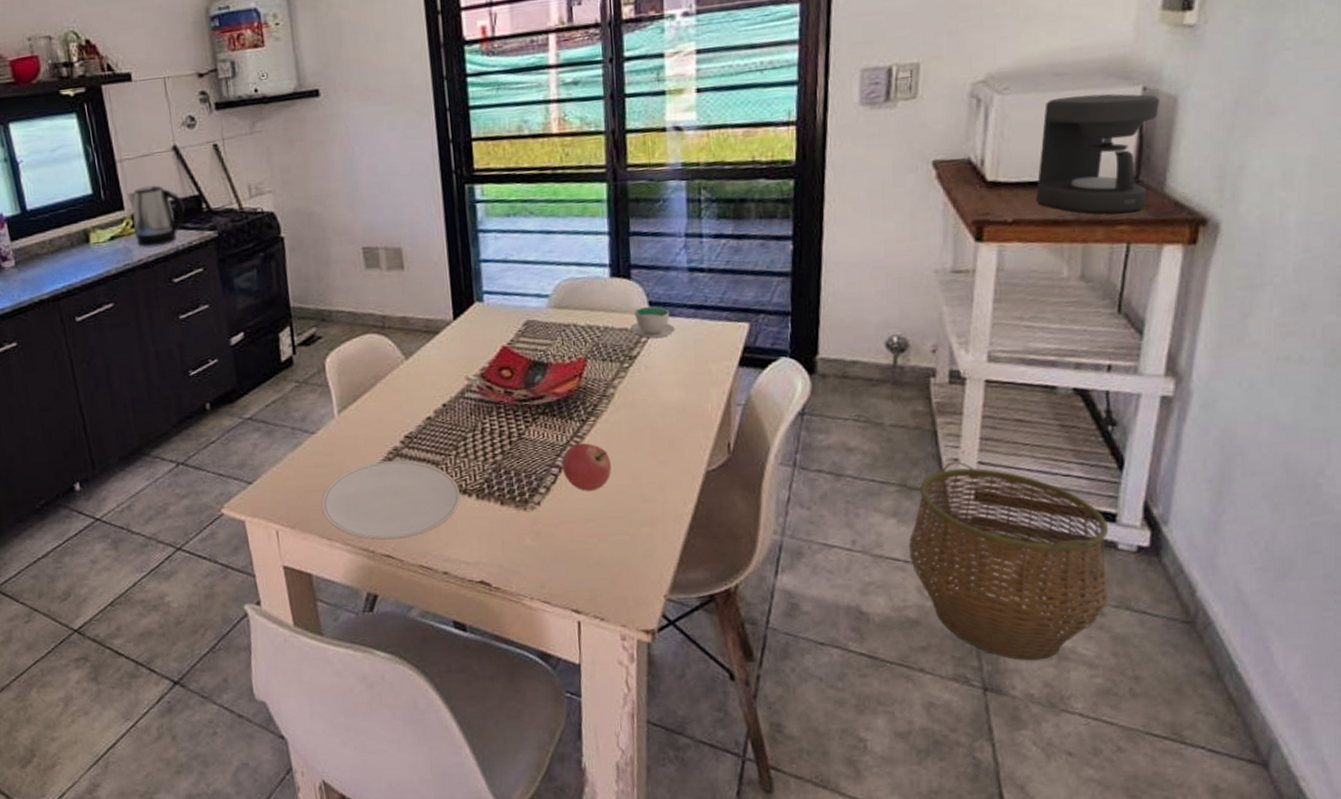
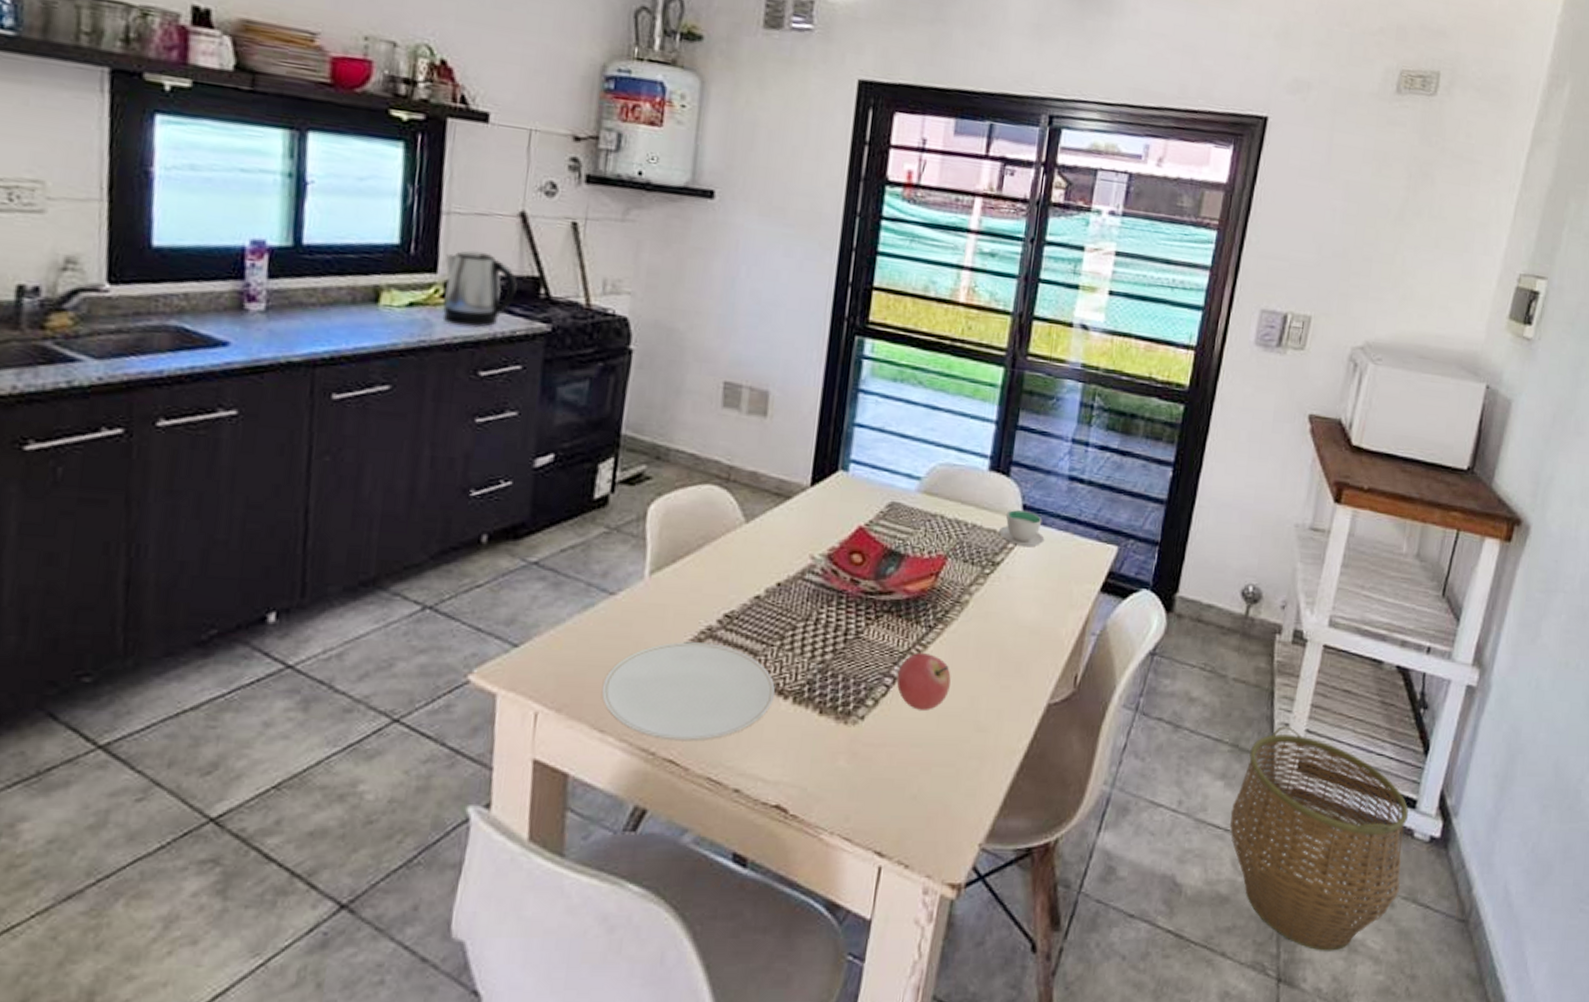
coffee maker: present [1036,93,1159,215] -> none [1390,379,1498,502]

